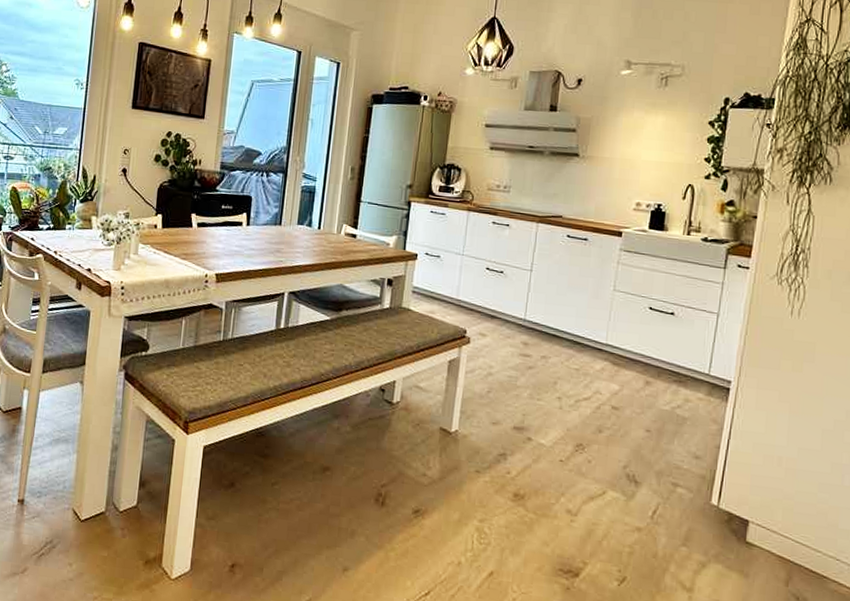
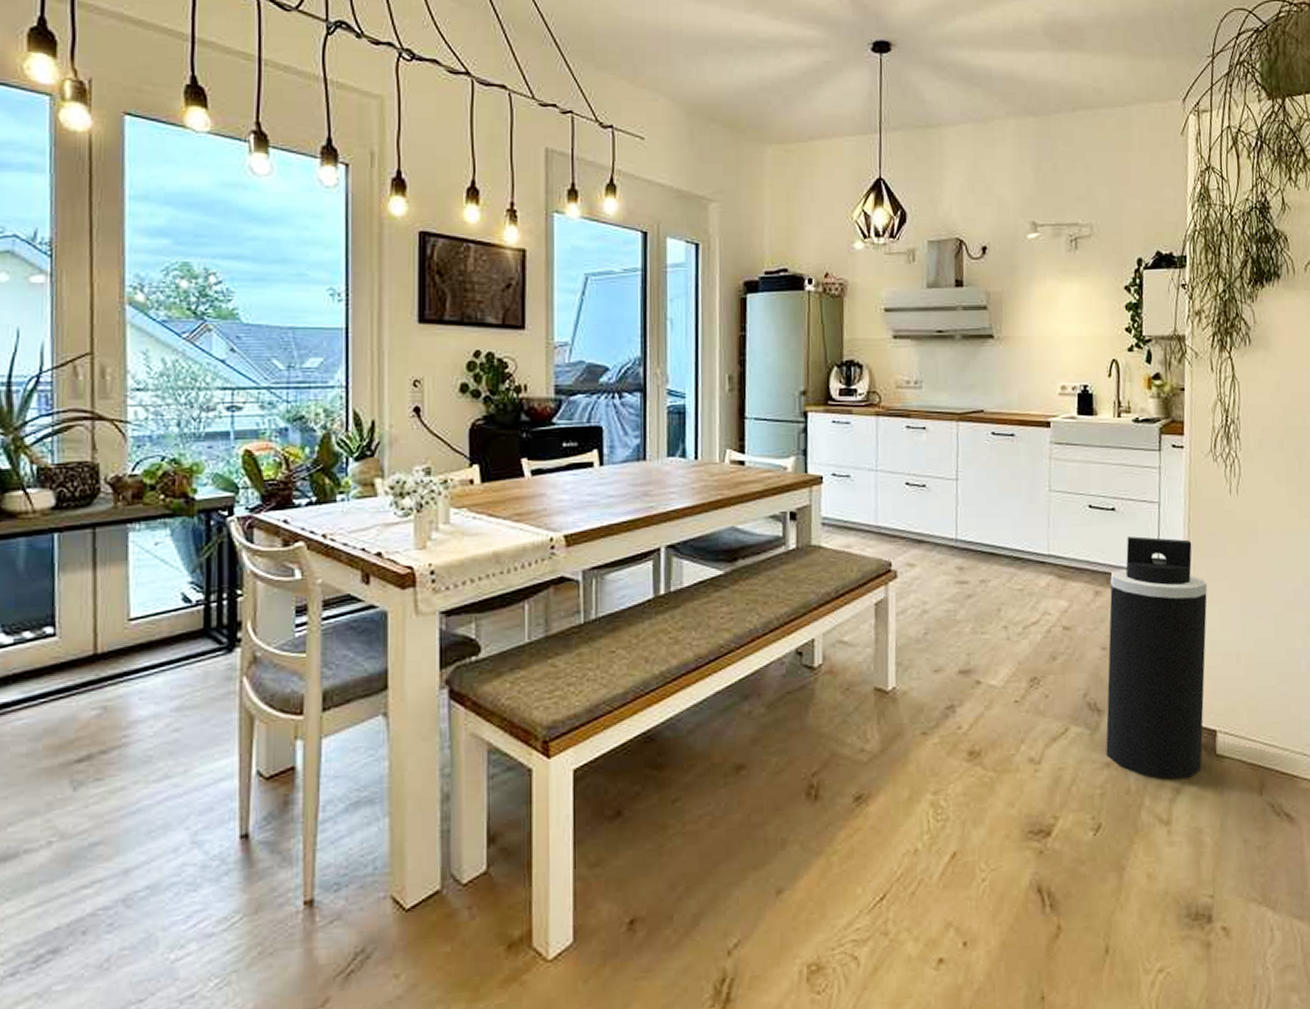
trash can: none [638,339,756,556] -> present [1106,536,1207,779]

